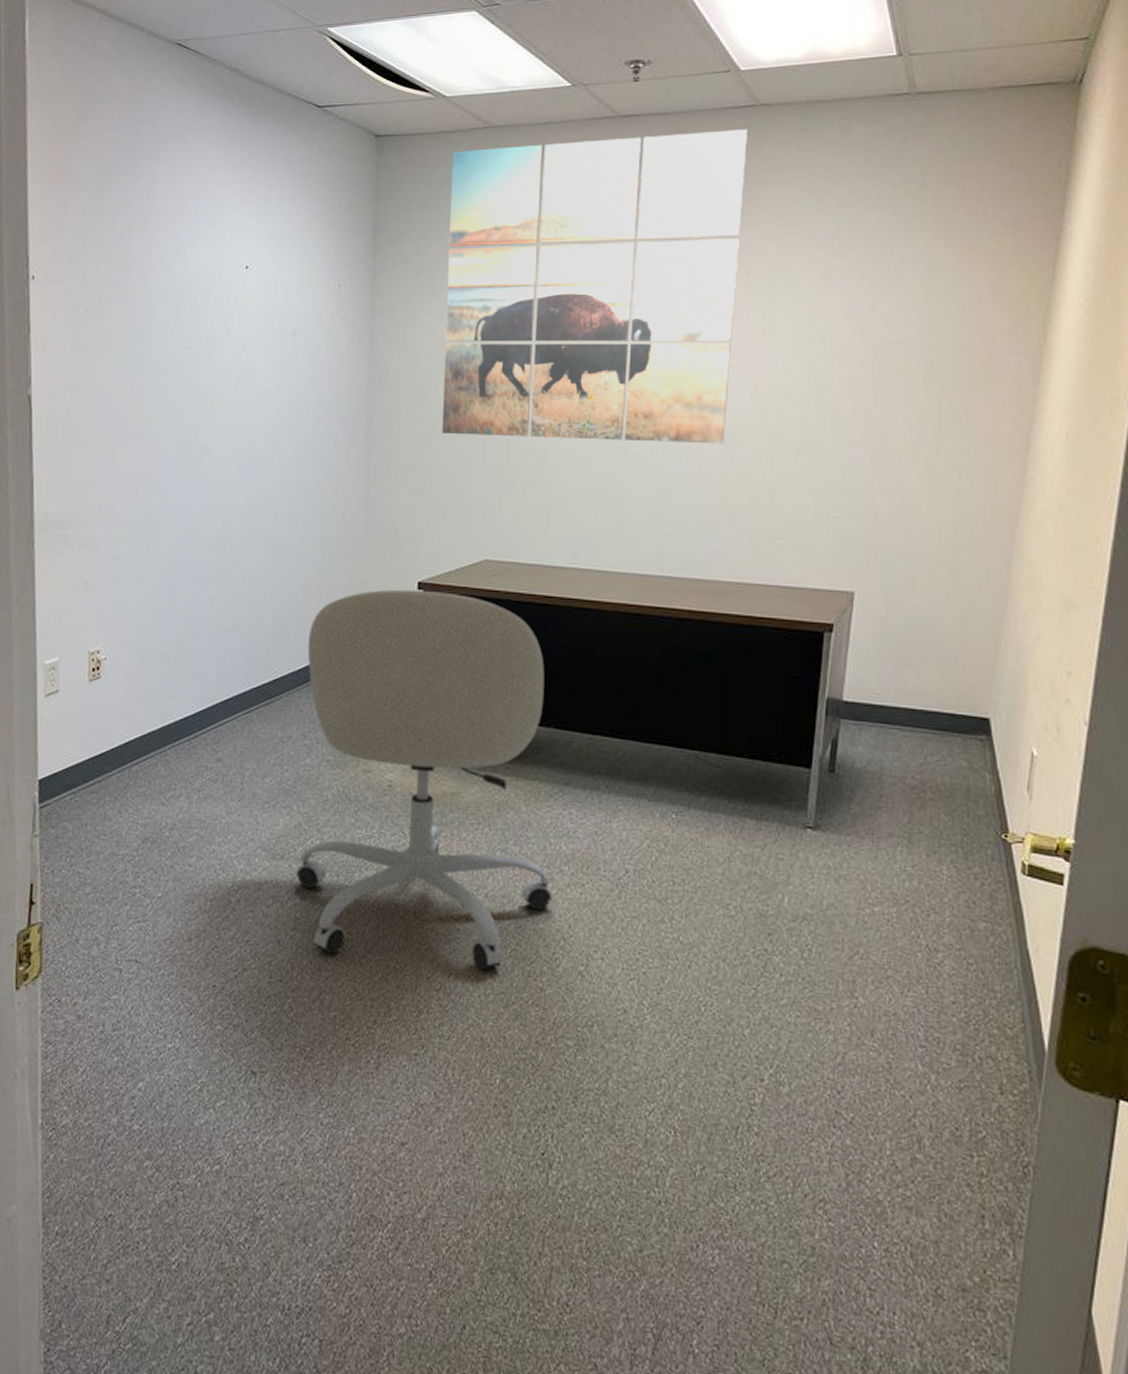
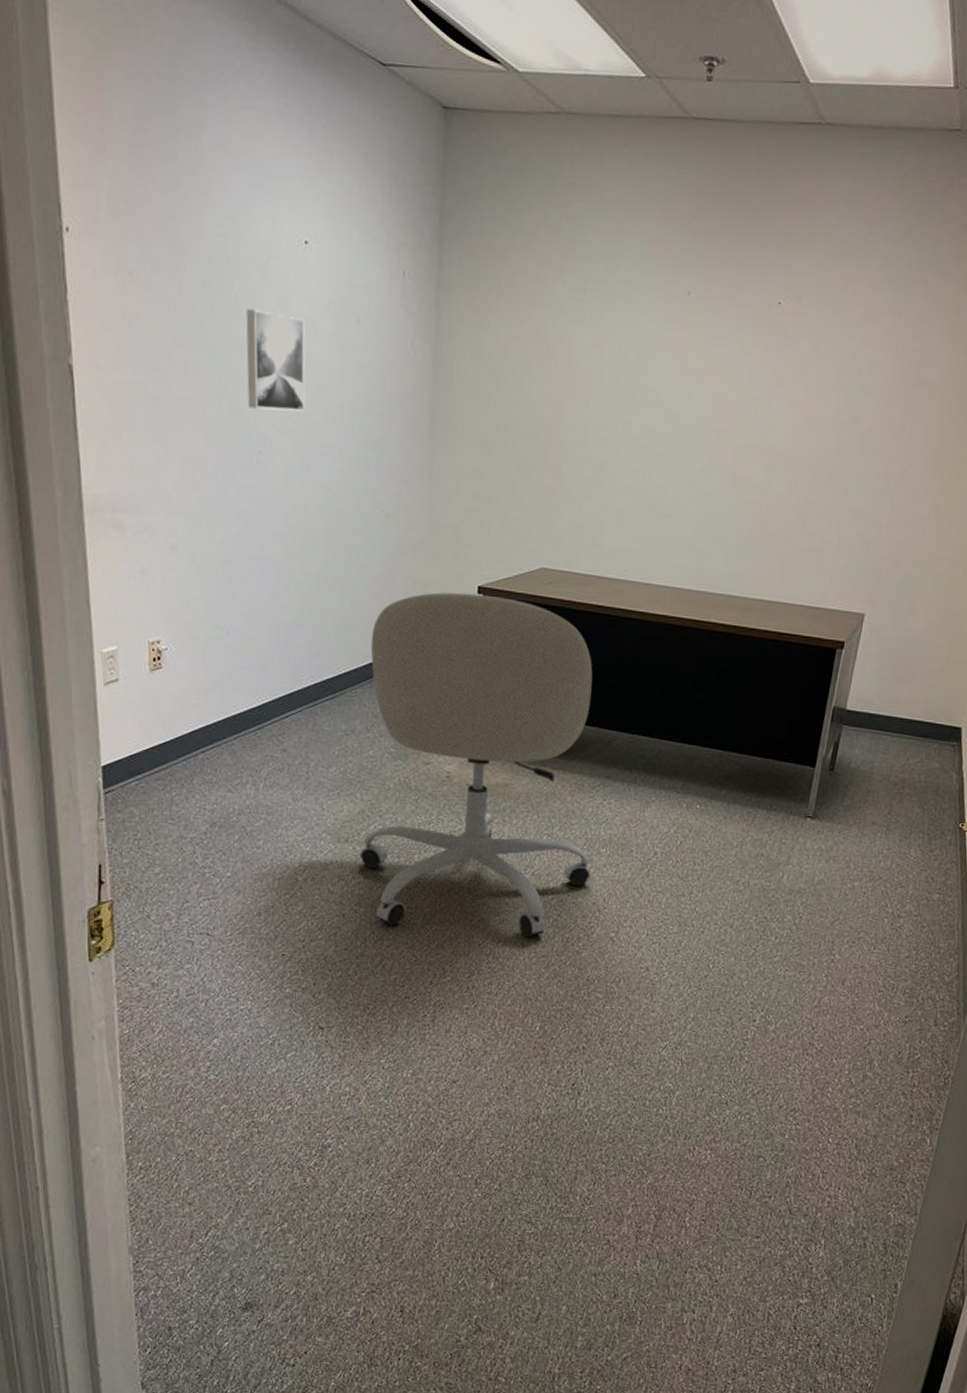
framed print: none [189,331,245,422] -> present [246,308,305,412]
wall art: present [441,129,747,444] -> none [504,135,811,469]

